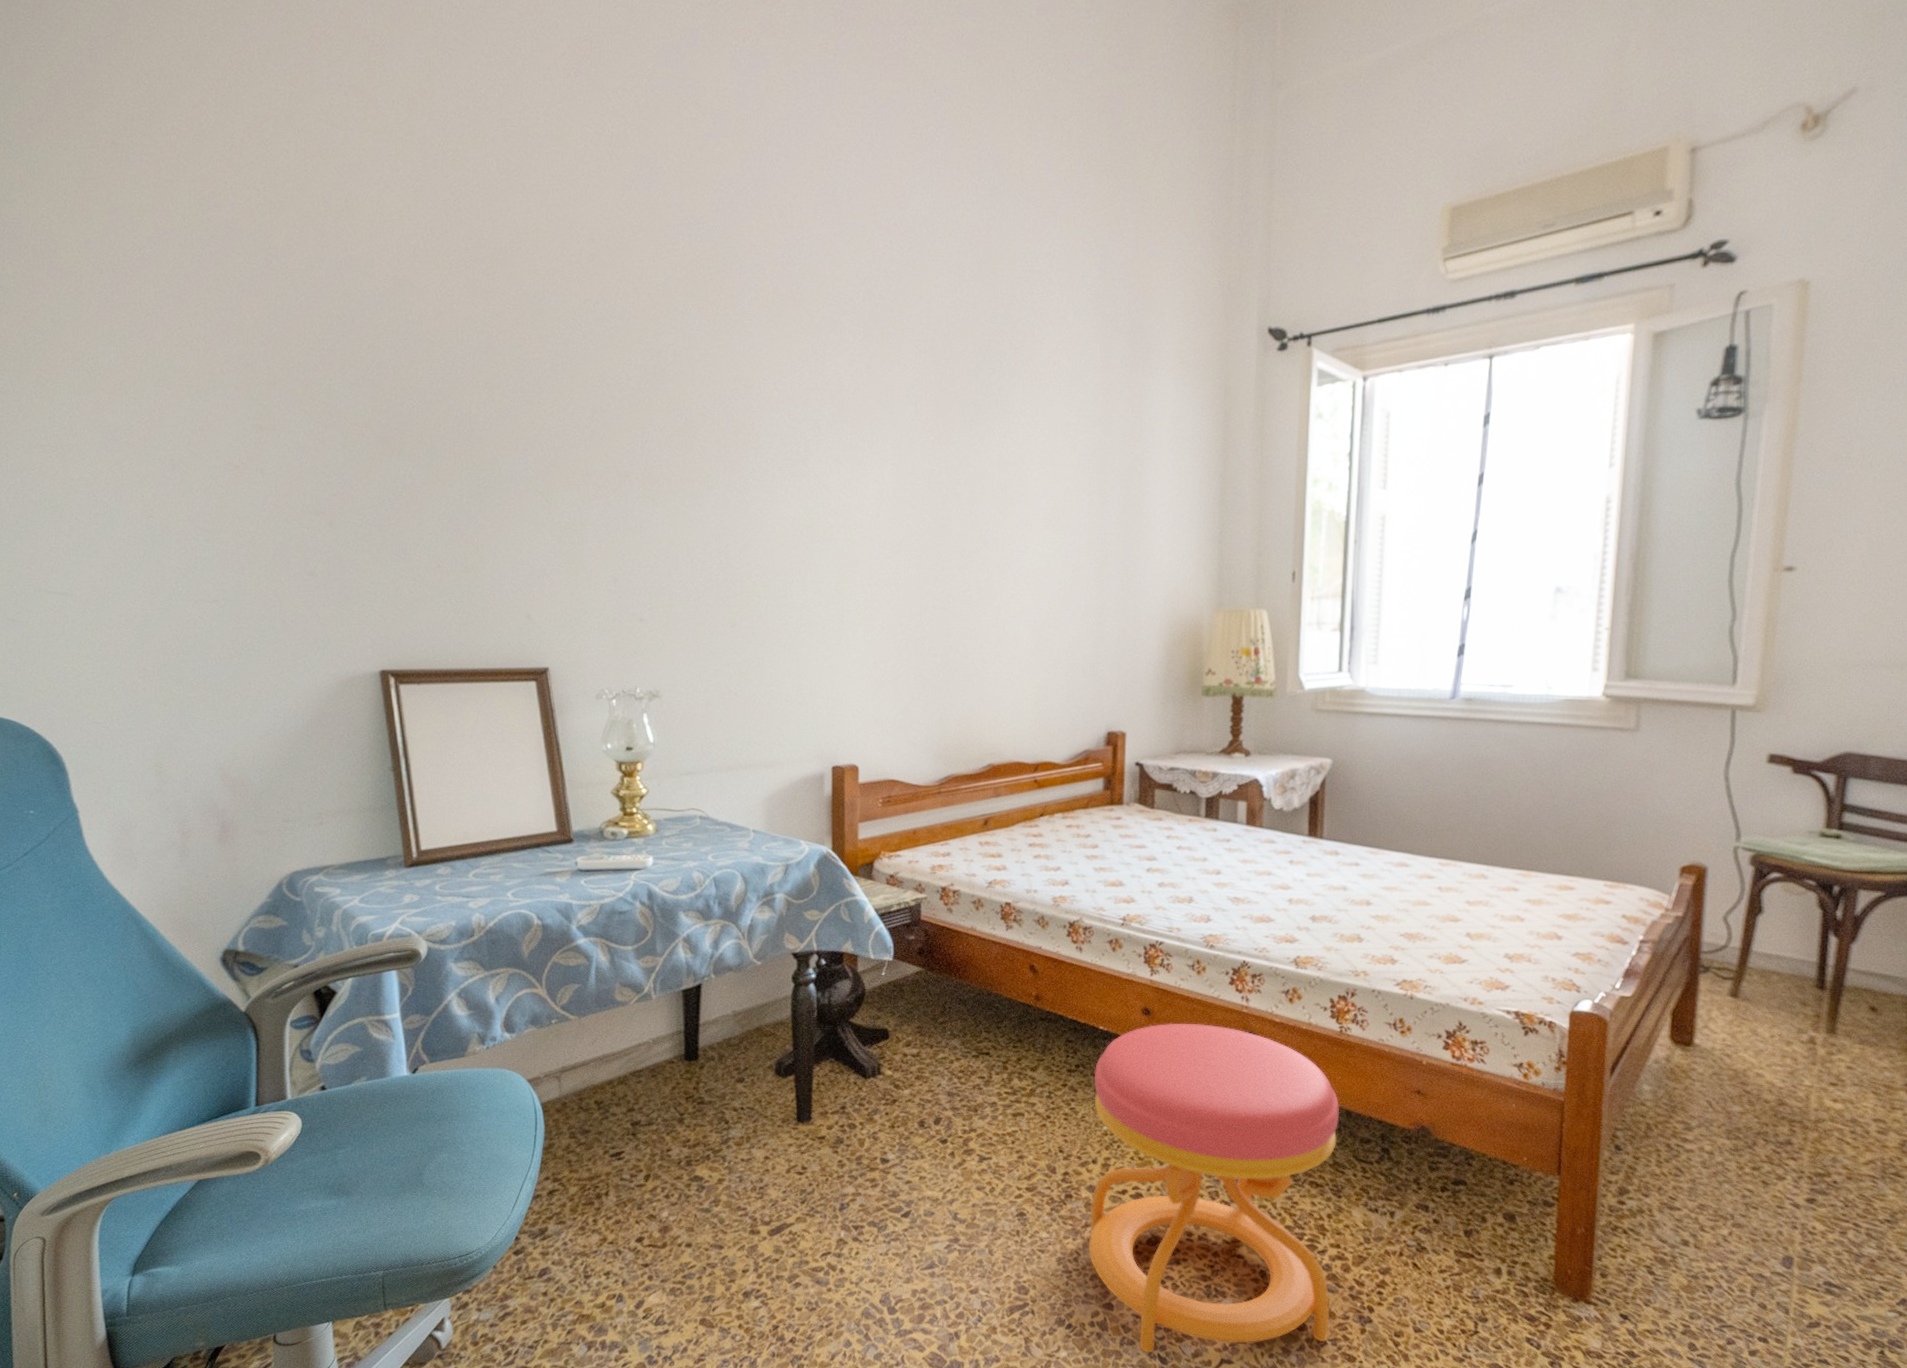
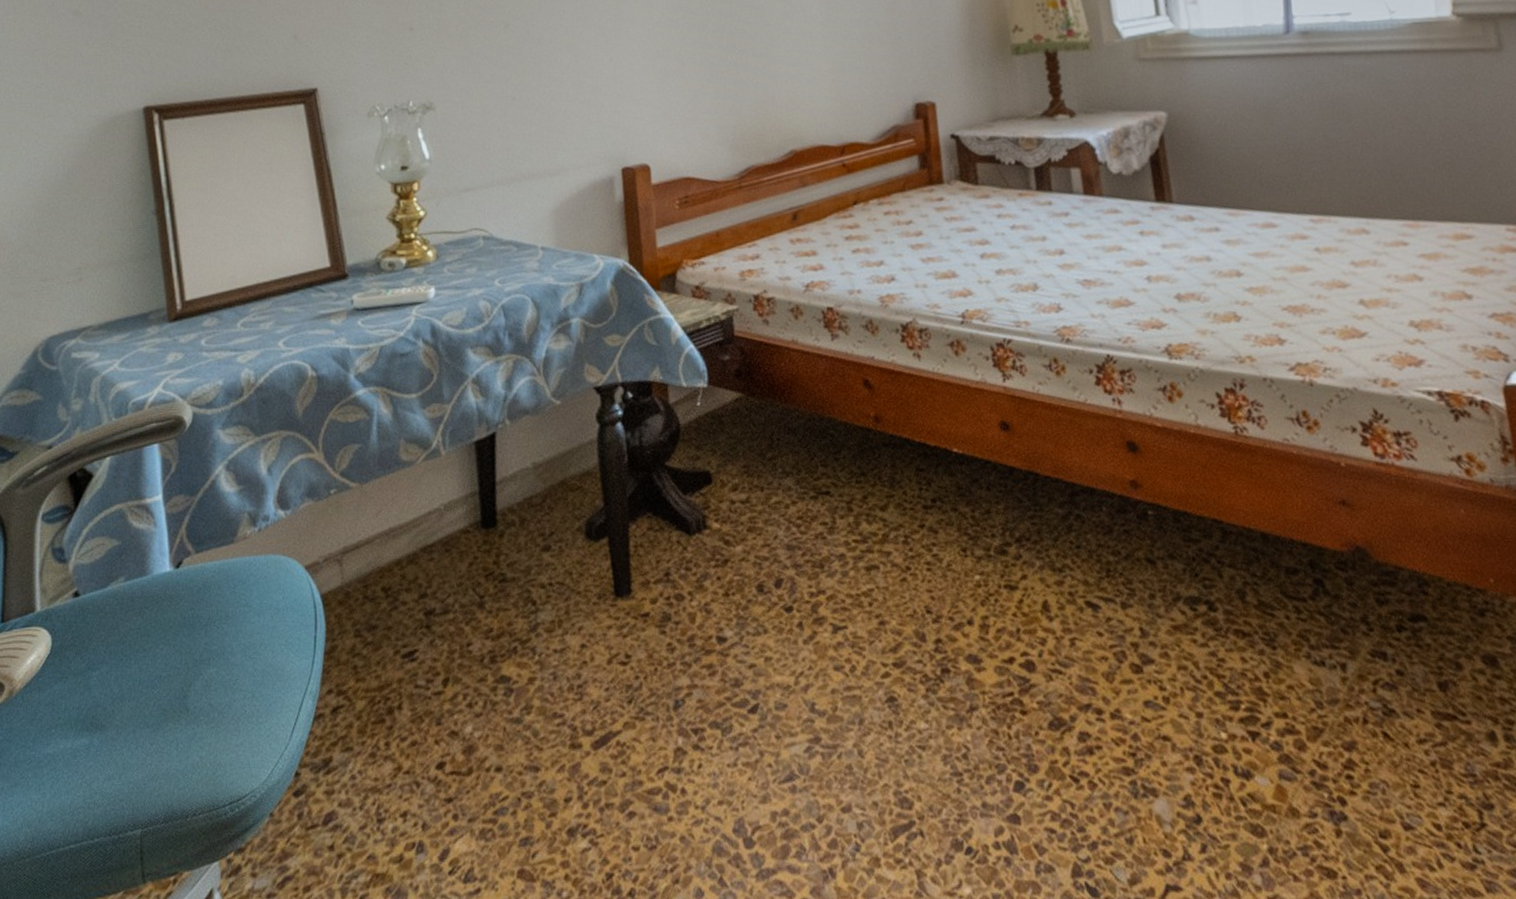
stool: present [1088,1023,1340,1353] -> none [954,436,1296,883]

